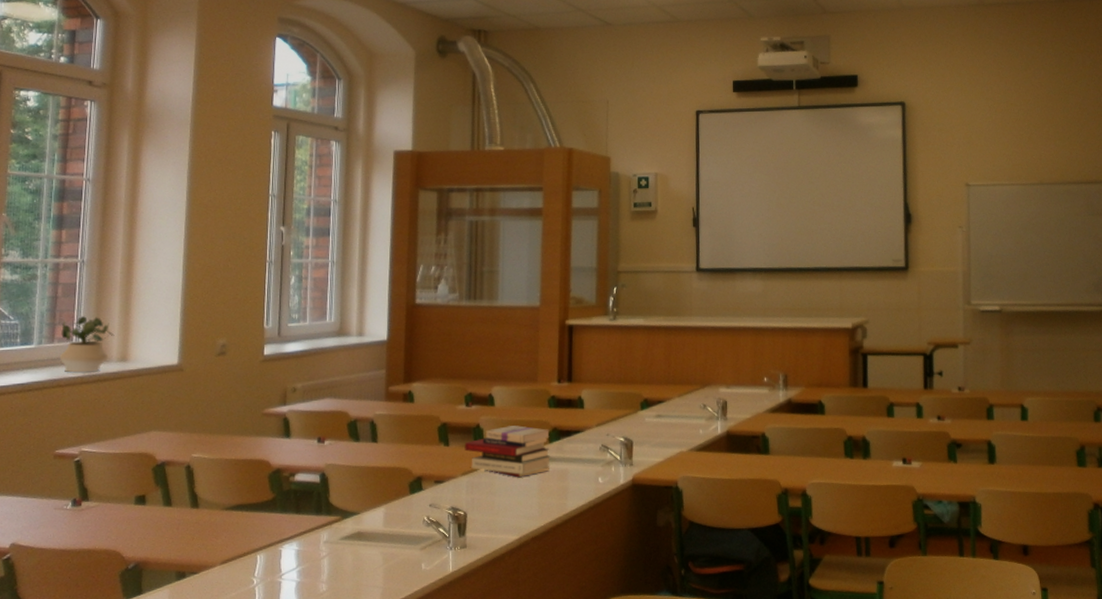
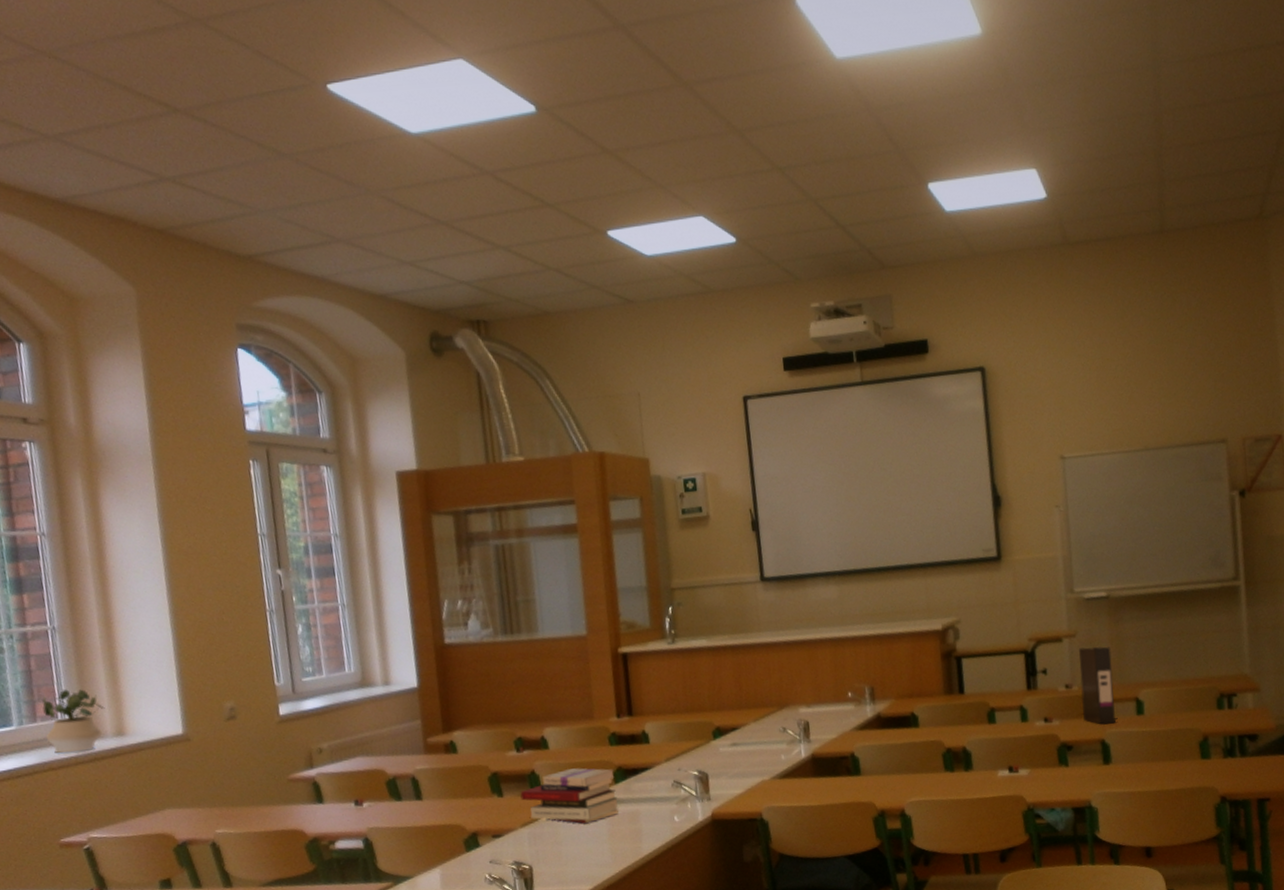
binder: none [971,354,1003,428] -> present [1079,646,1117,726]

